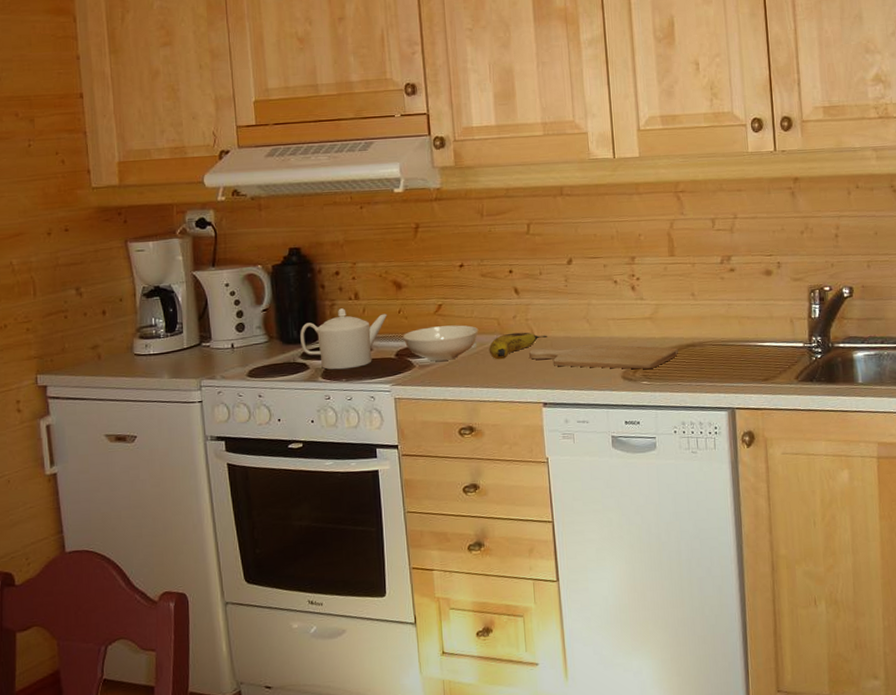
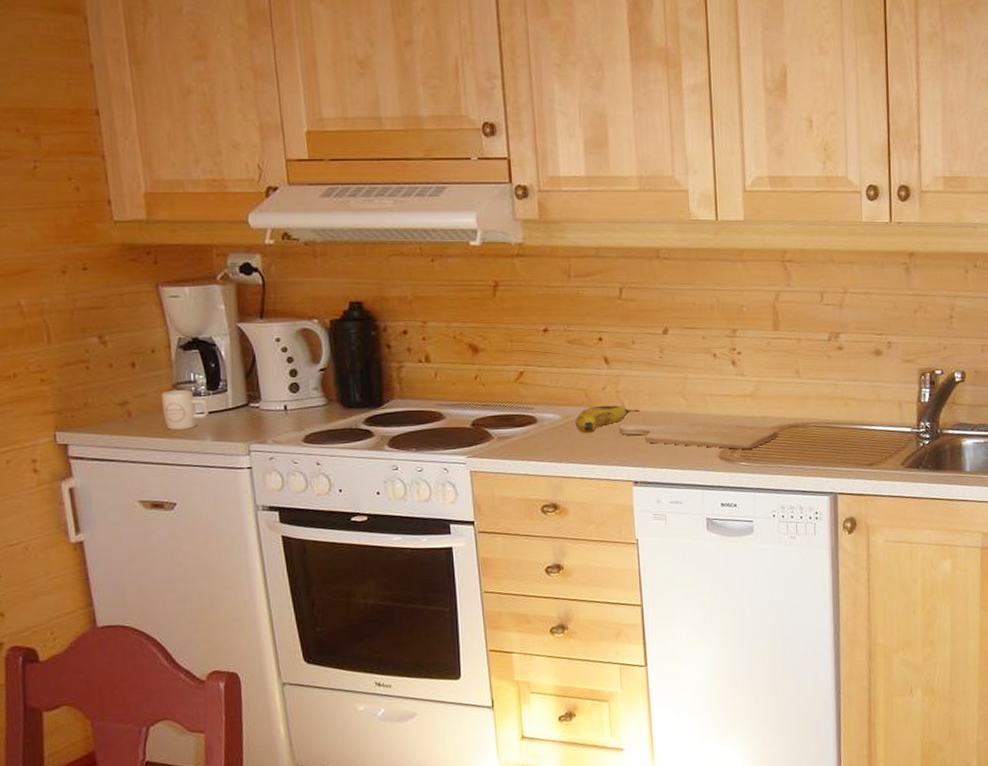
mug: none [126,333,167,370] -> present [160,390,209,431]
teapot: present [300,308,388,370] -> none [363,371,463,438]
bowl: present [402,325,479,361] -> none [479,394,564,433]

